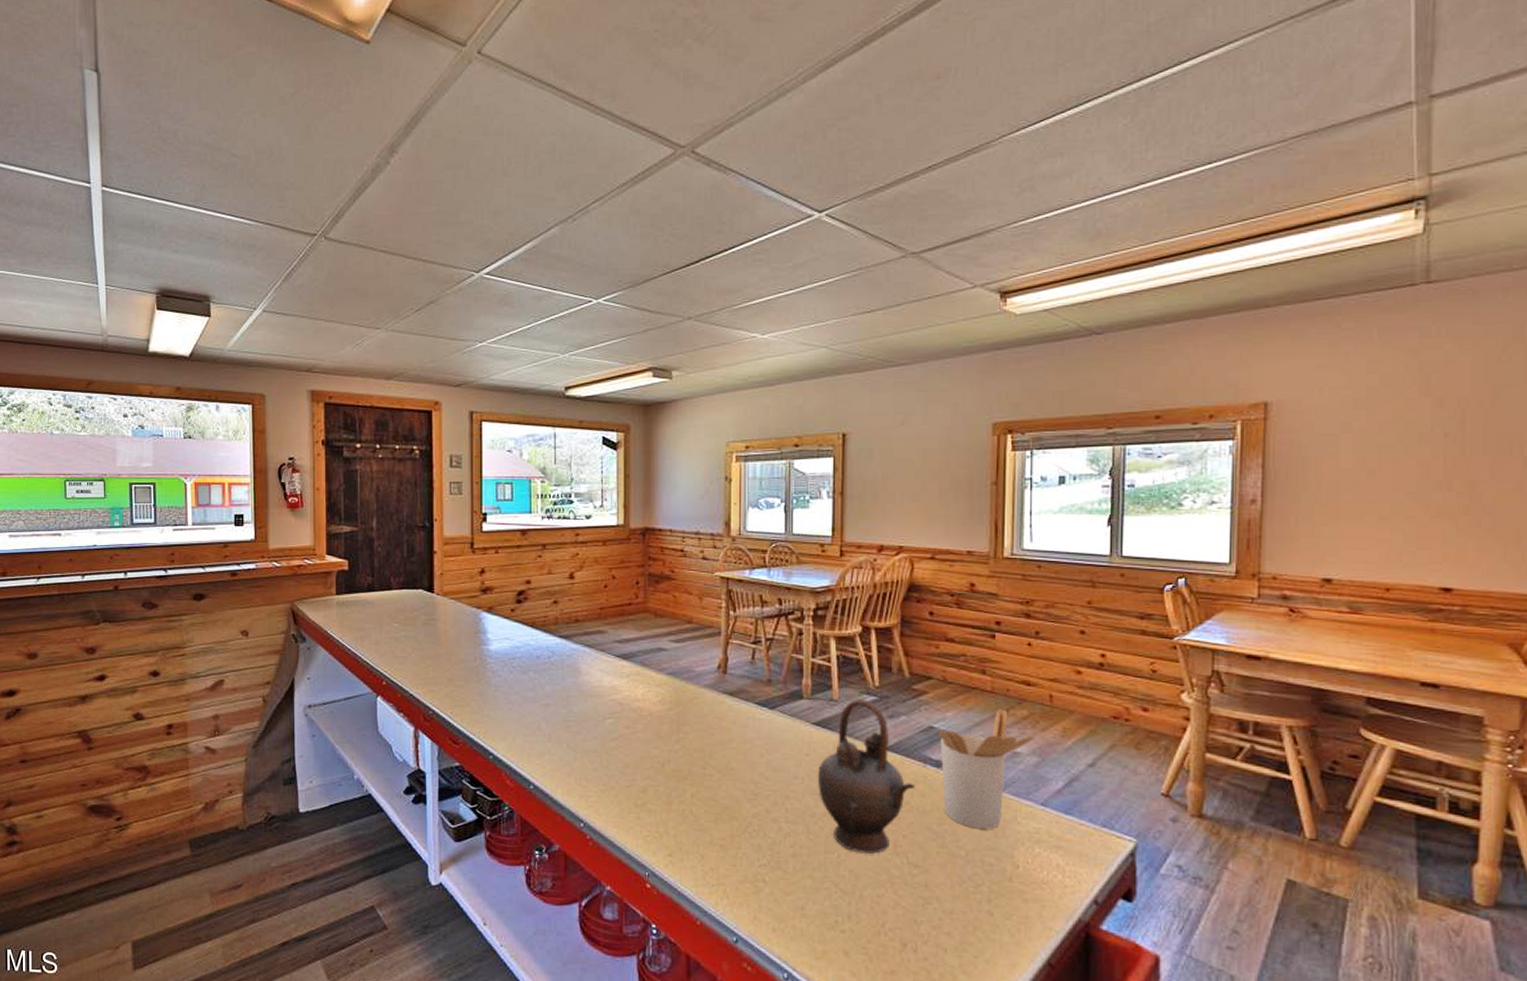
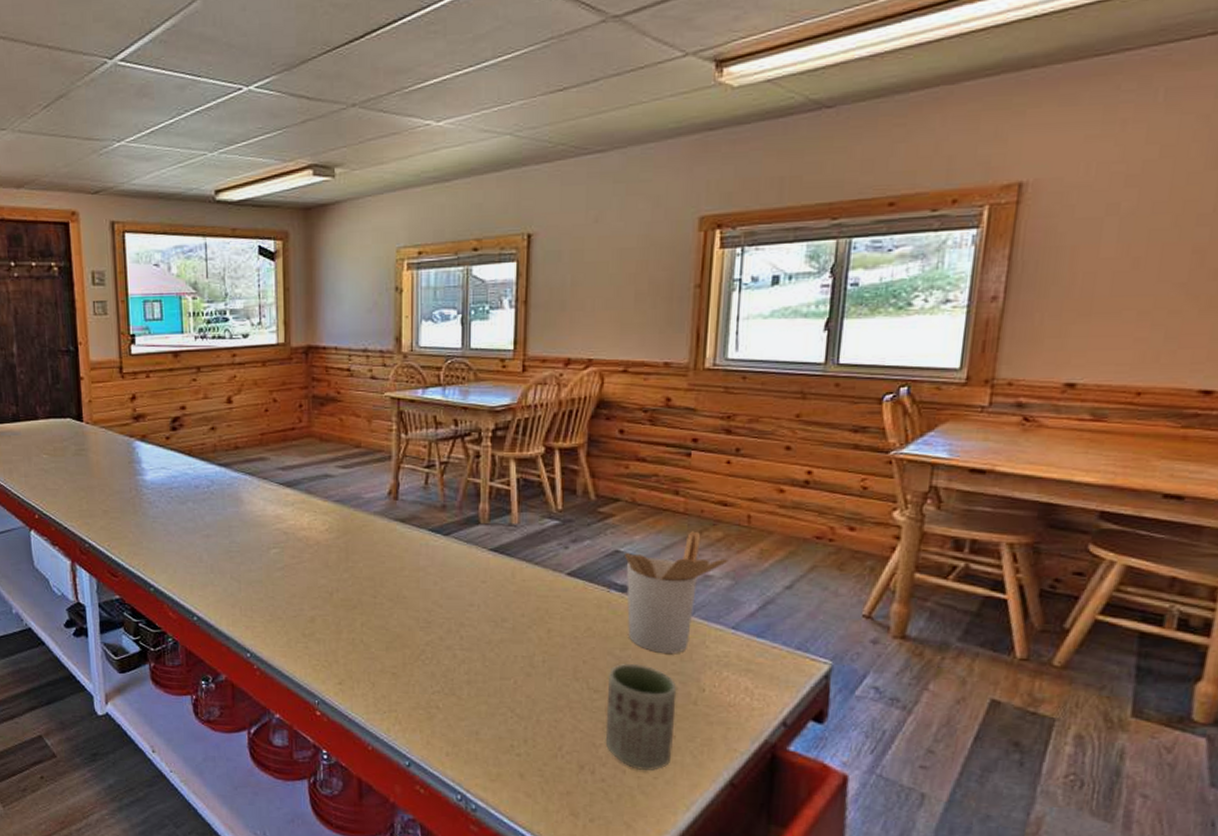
teapot: present [817,699,915,854] -> none [494,524,598,679]
cup: none [926,838,992,949] -> present [605,663,677,770]

